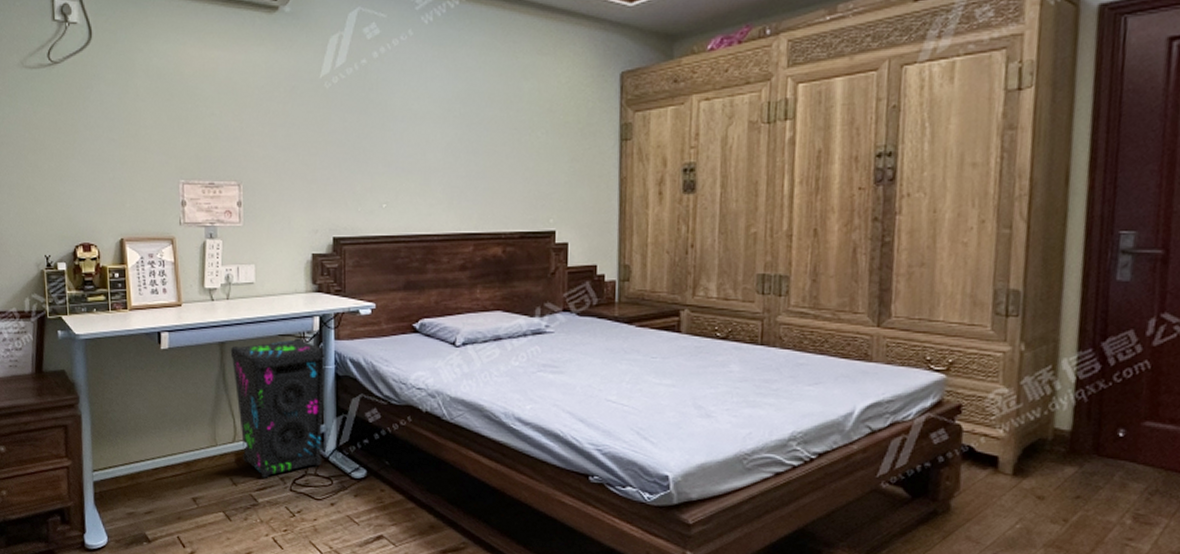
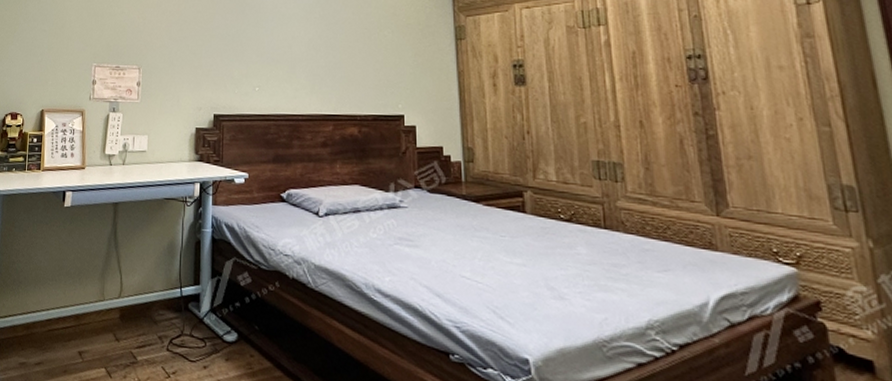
speaker: present [230,338,326,478] -> none [122,202,204,336]

